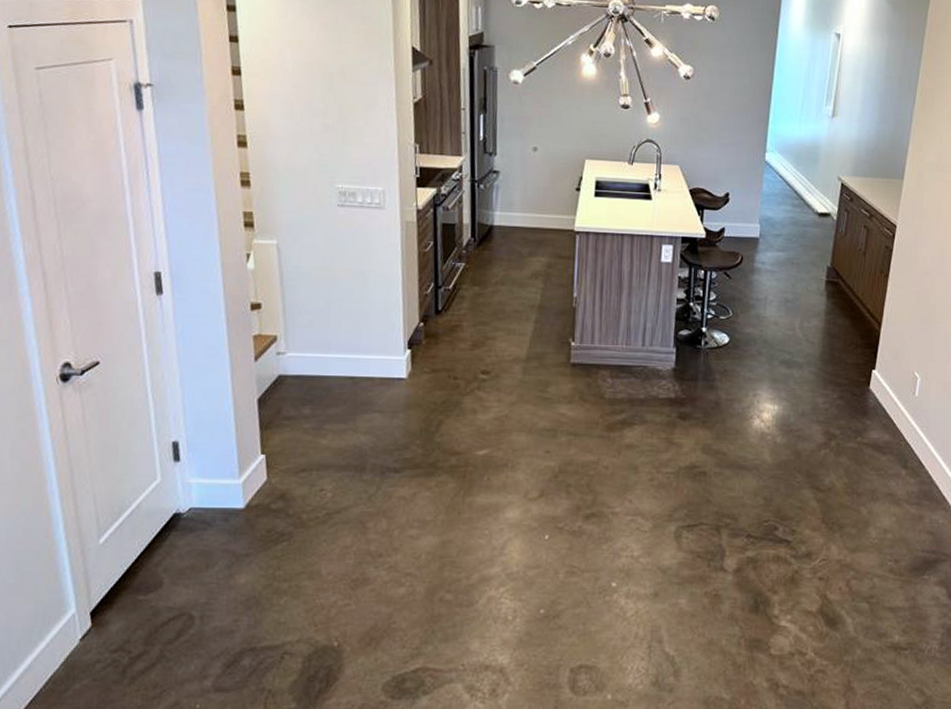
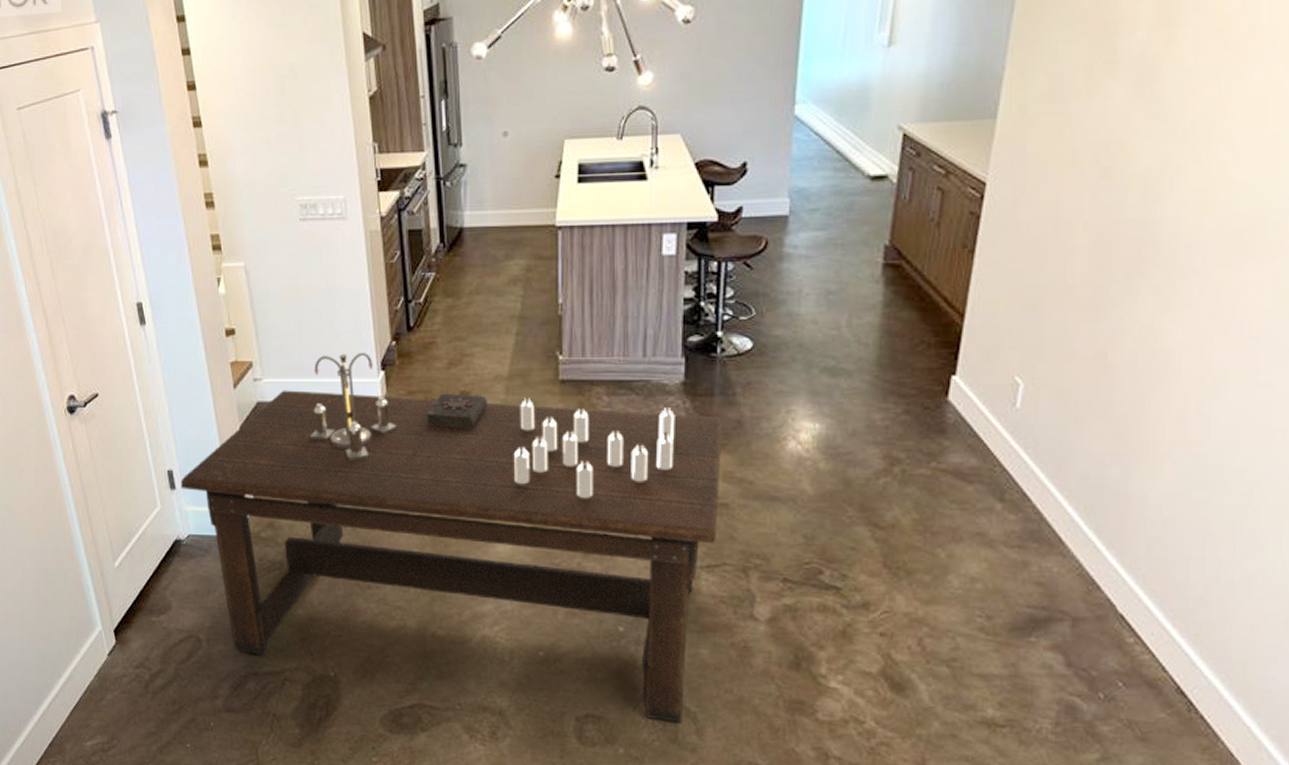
dining table: none [185,332,703,667] -> present [180,353,722,723]

